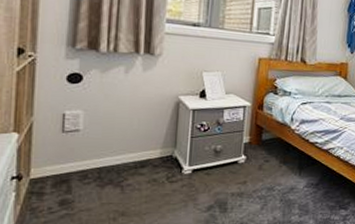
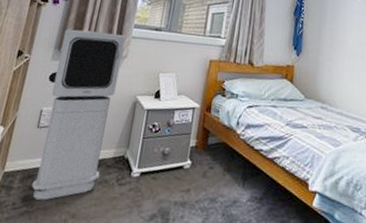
air purifier: none [67,23,157,202] -> present [31,29,126,201]

